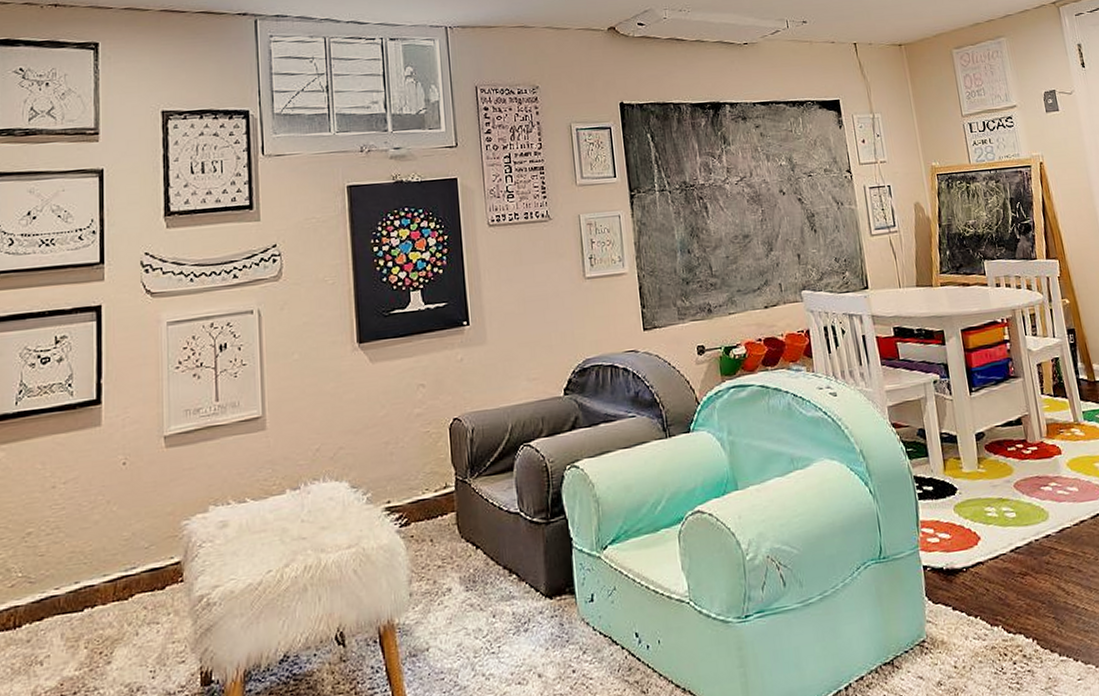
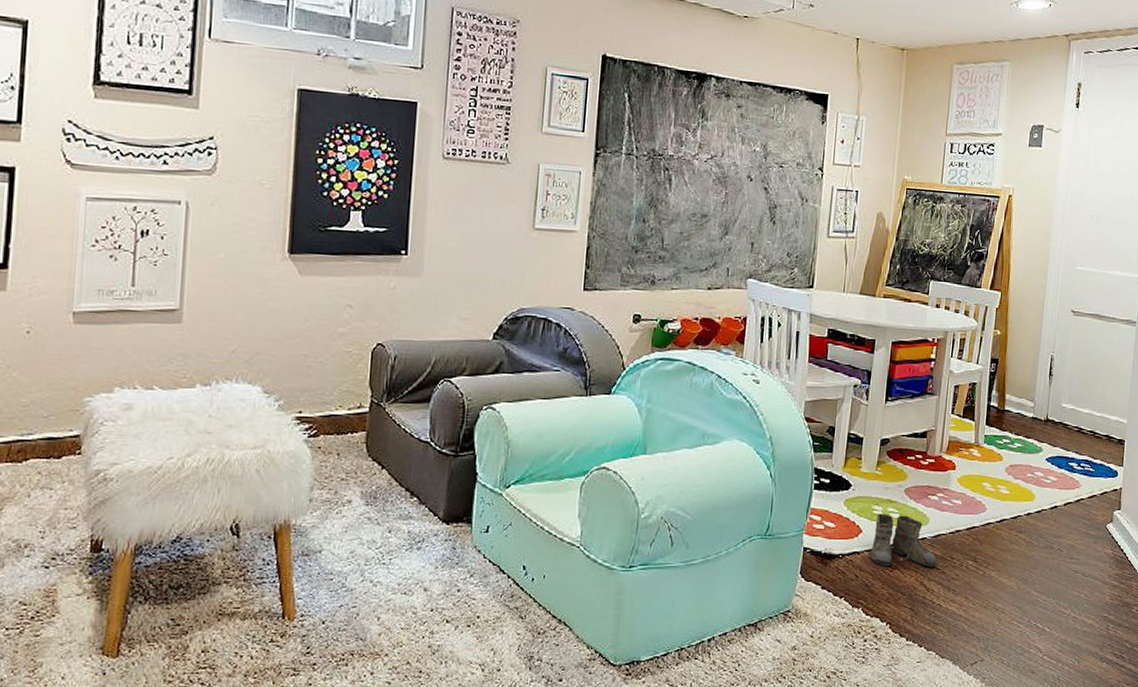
boots: none [992,512,1069,574] -> present [868,513,937,567]

